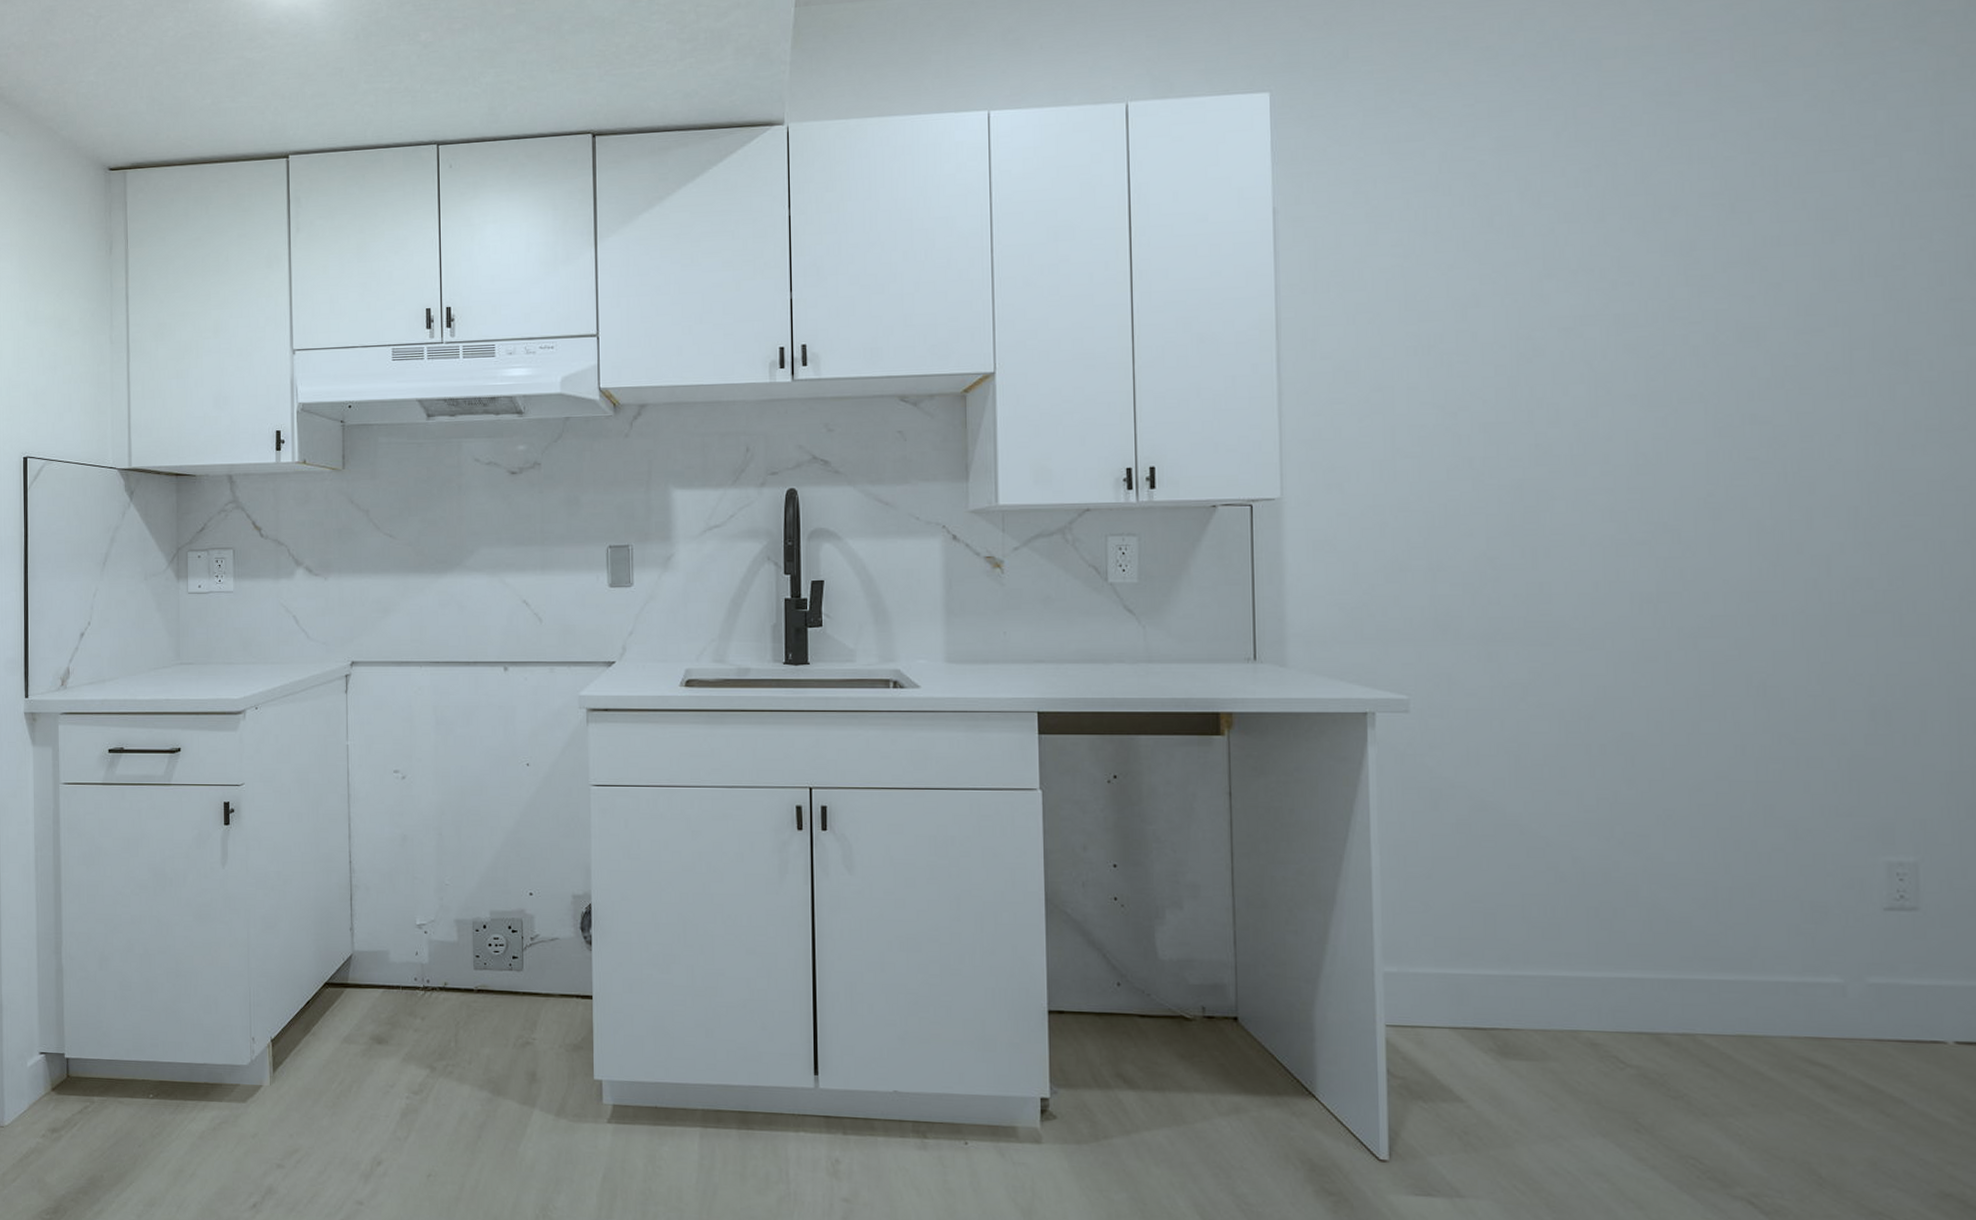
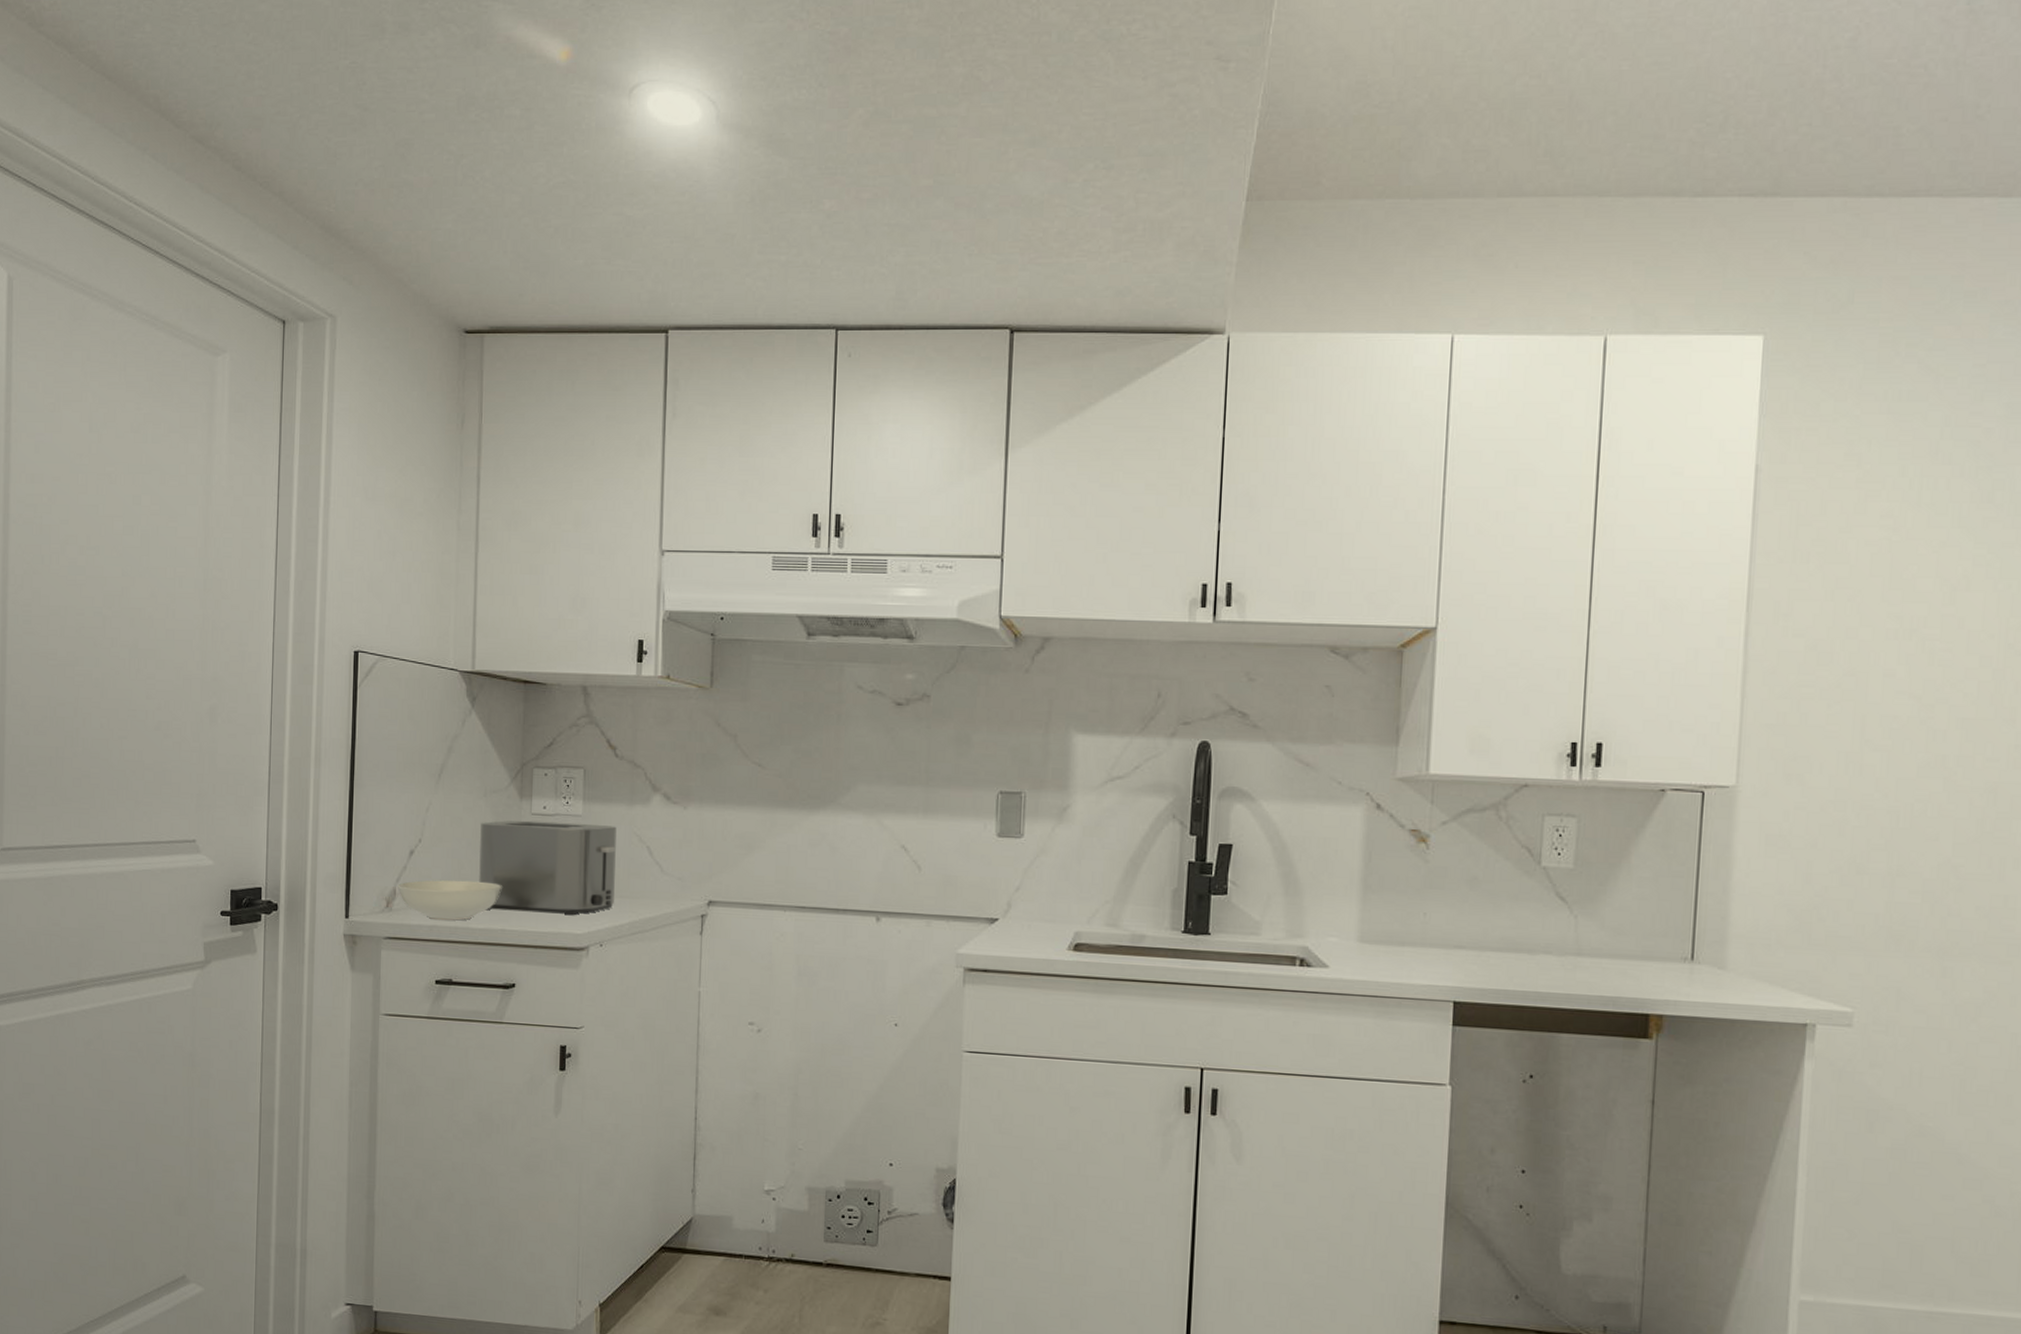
bowl: none [71,657,165,695] -> present [397,880,502,921]
toaster: none [143,598,266,683] -> present [479,820,617,916]

